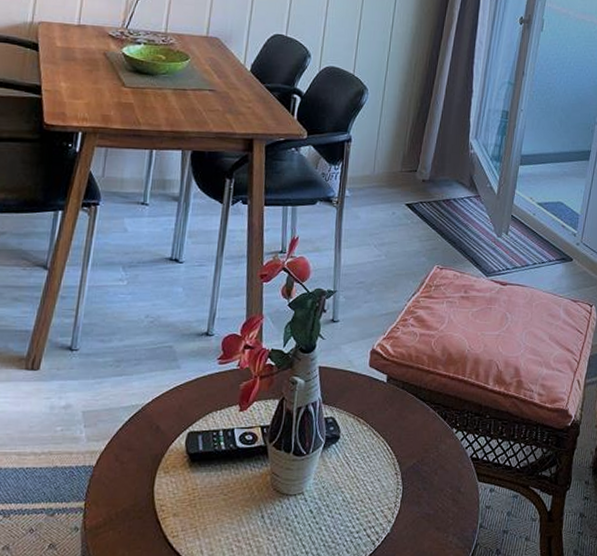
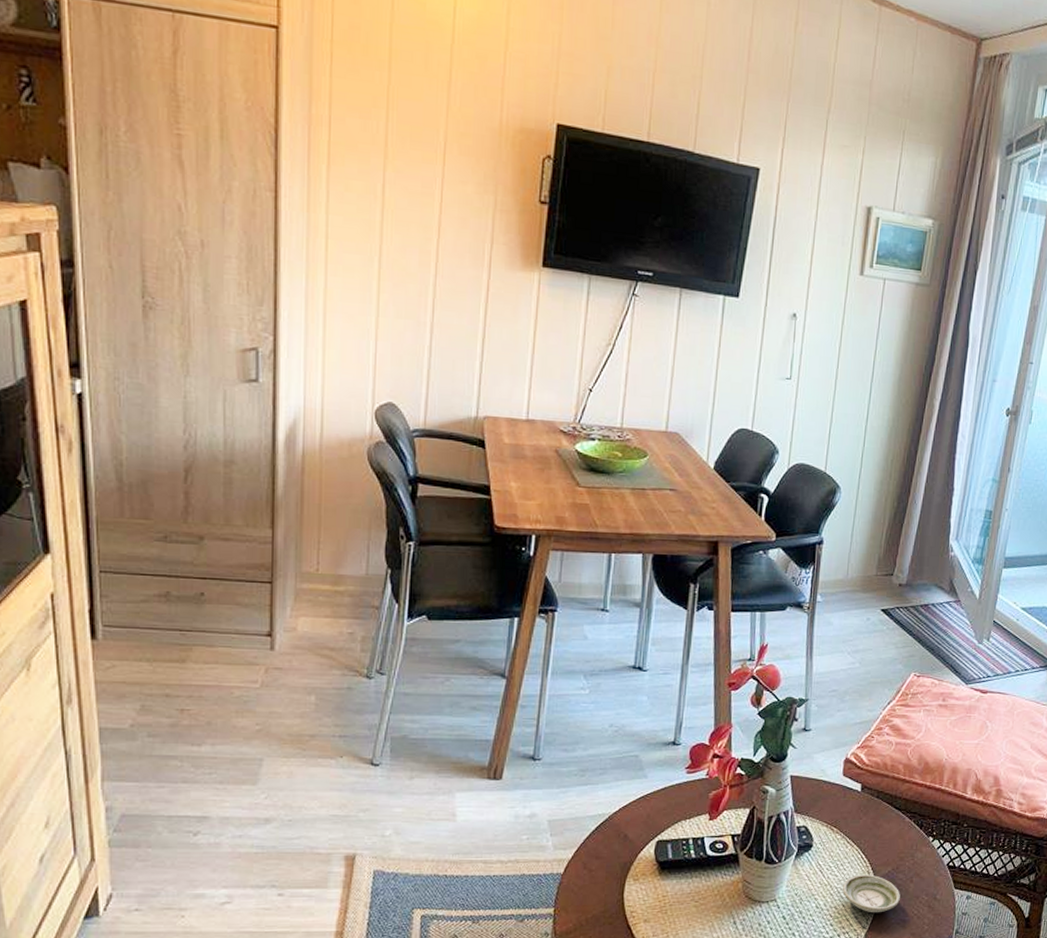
saucer: none [369,466,425,507] -> present [843,874,900,913]

